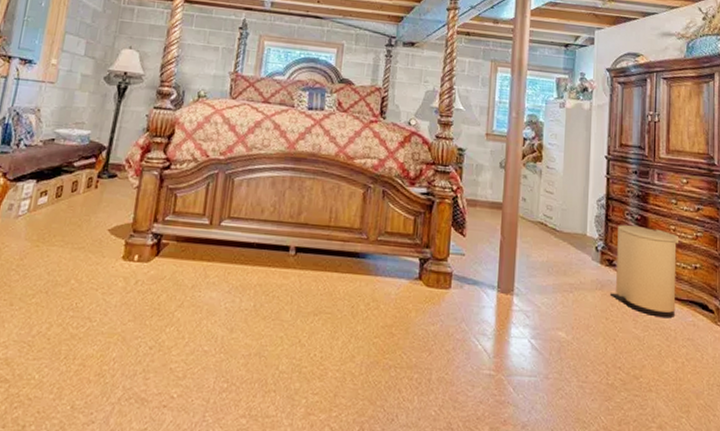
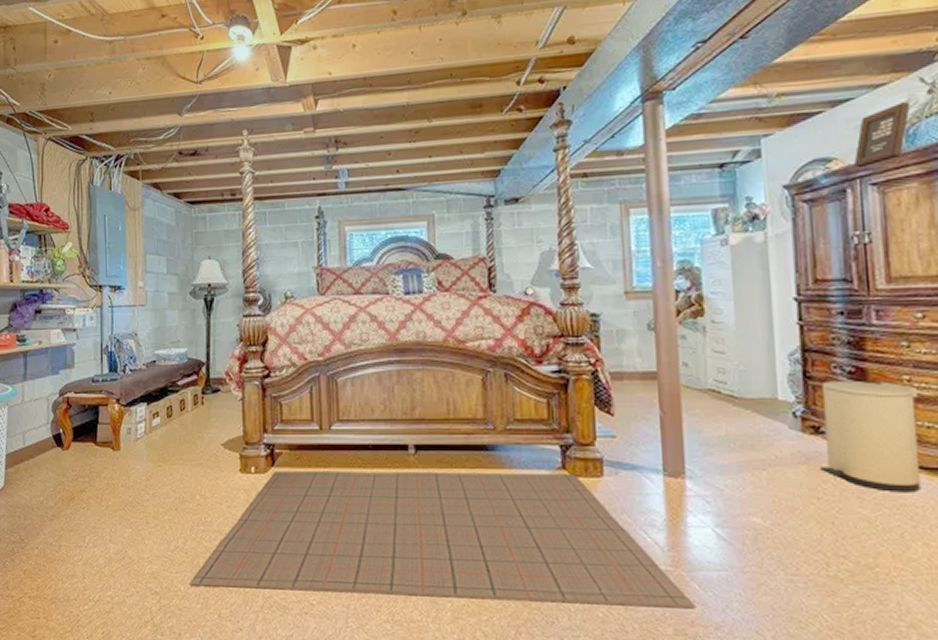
rug: none [45,261,509,410] -> present [189,470,695,609]
picture frame: none [653,22,692,65] -> present [854,102,910,169]

